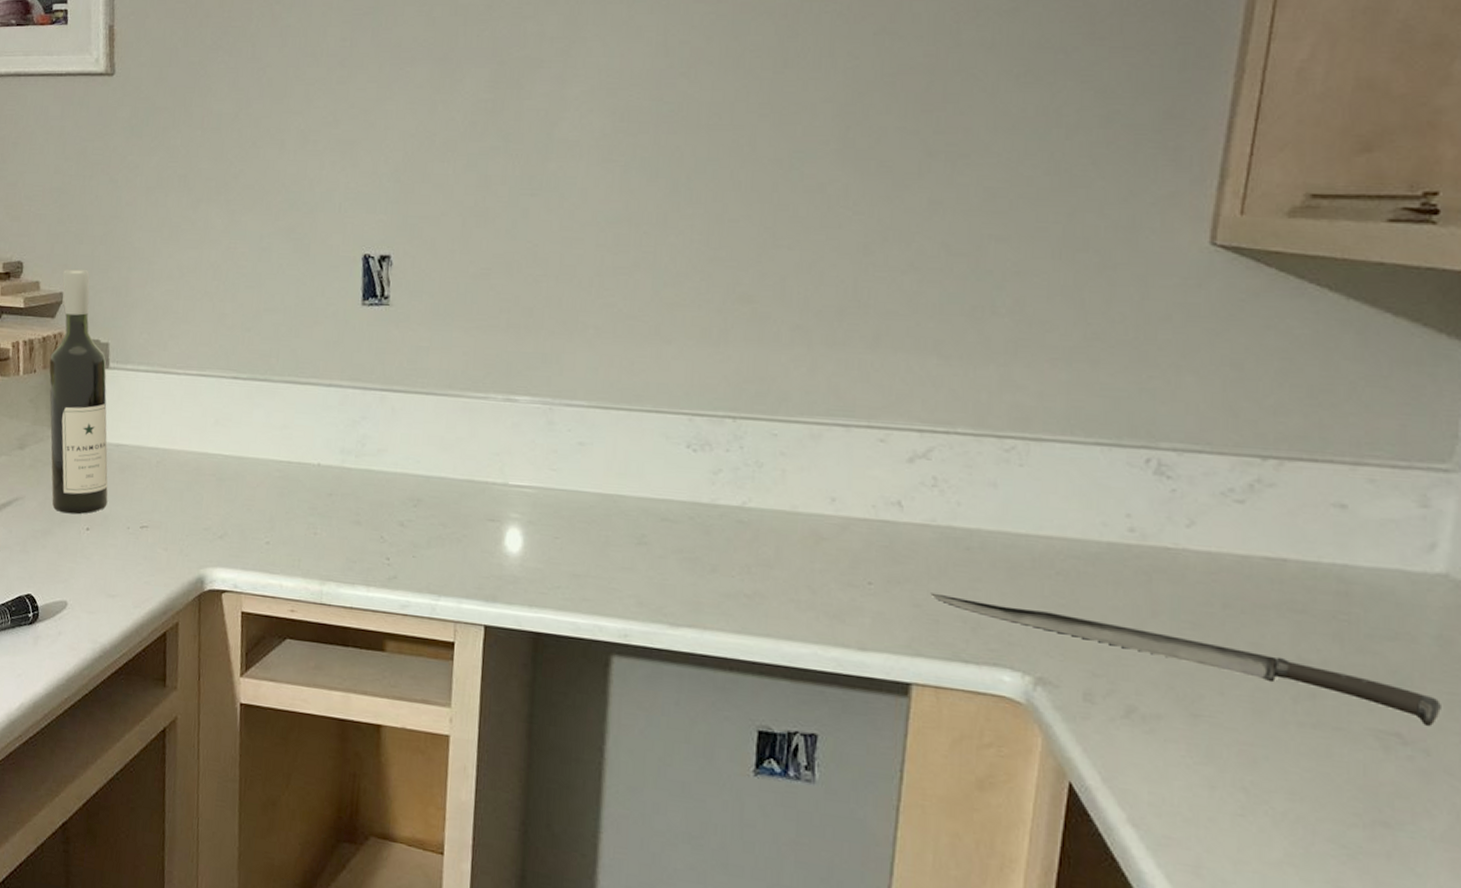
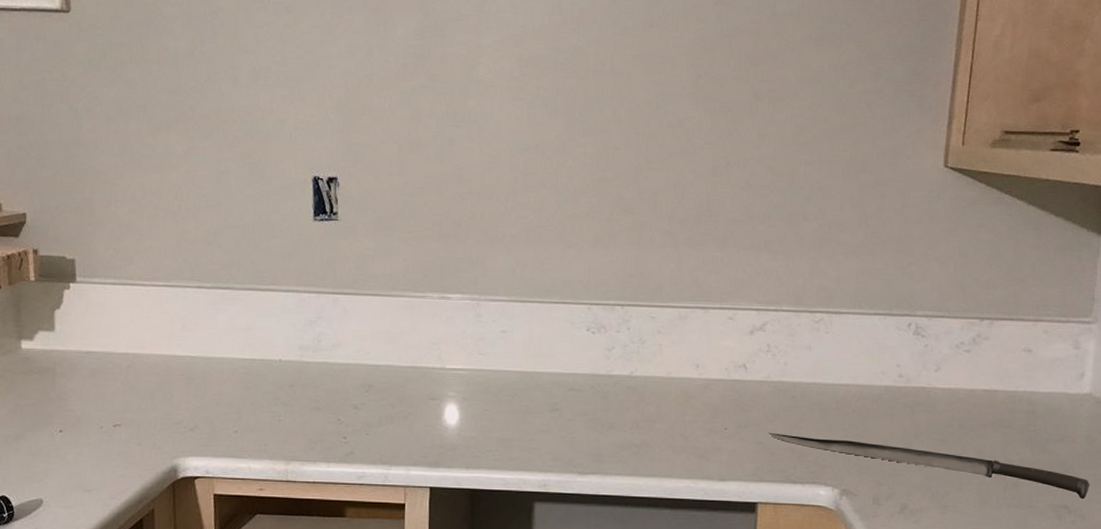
bottle: present [49,268,108,514] -> none [14,190,80,418]

